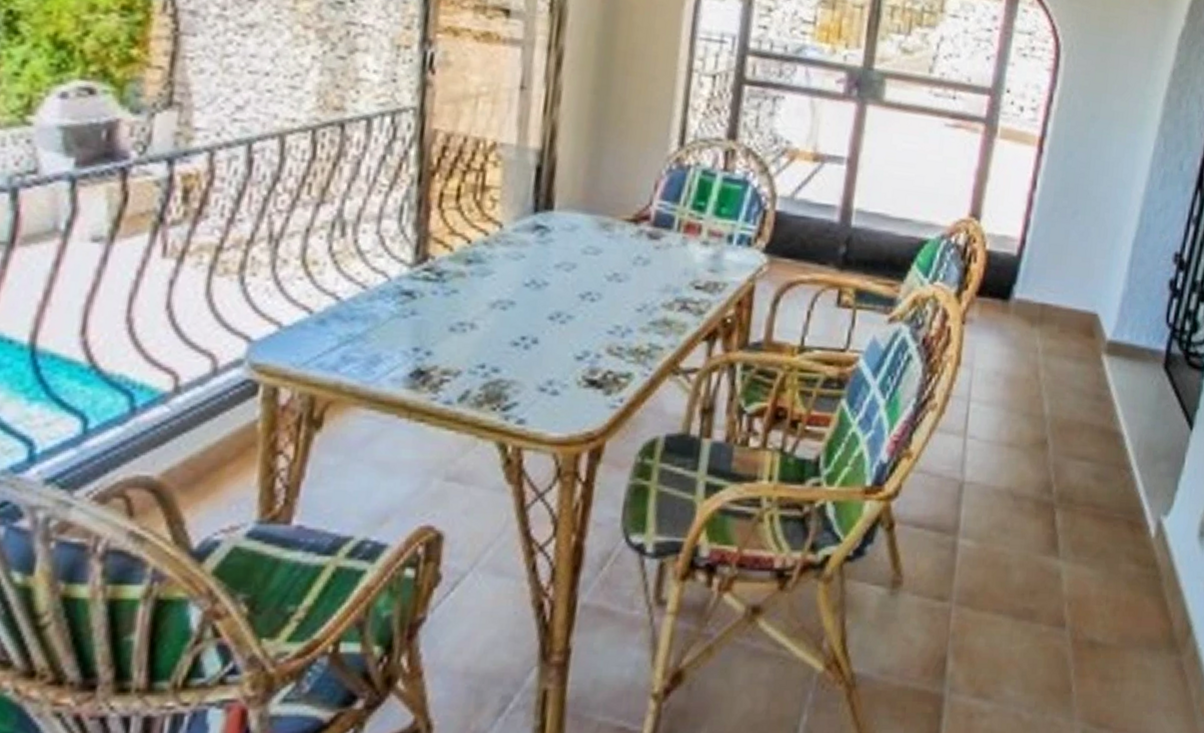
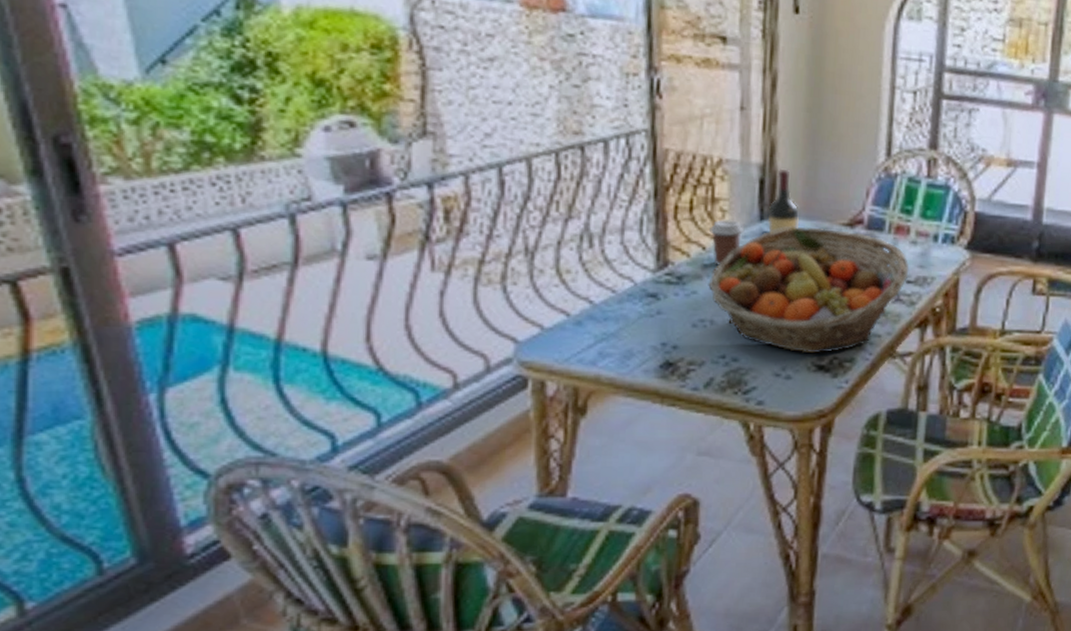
fruit basket: none [471,221,699,366] -> present [708,226,909,353]
coffee cup: none [477,210,515,262] -> present [709,219,743,266]
wine bottle: none [542,155,579,227] -> present [767,168,799,233]

